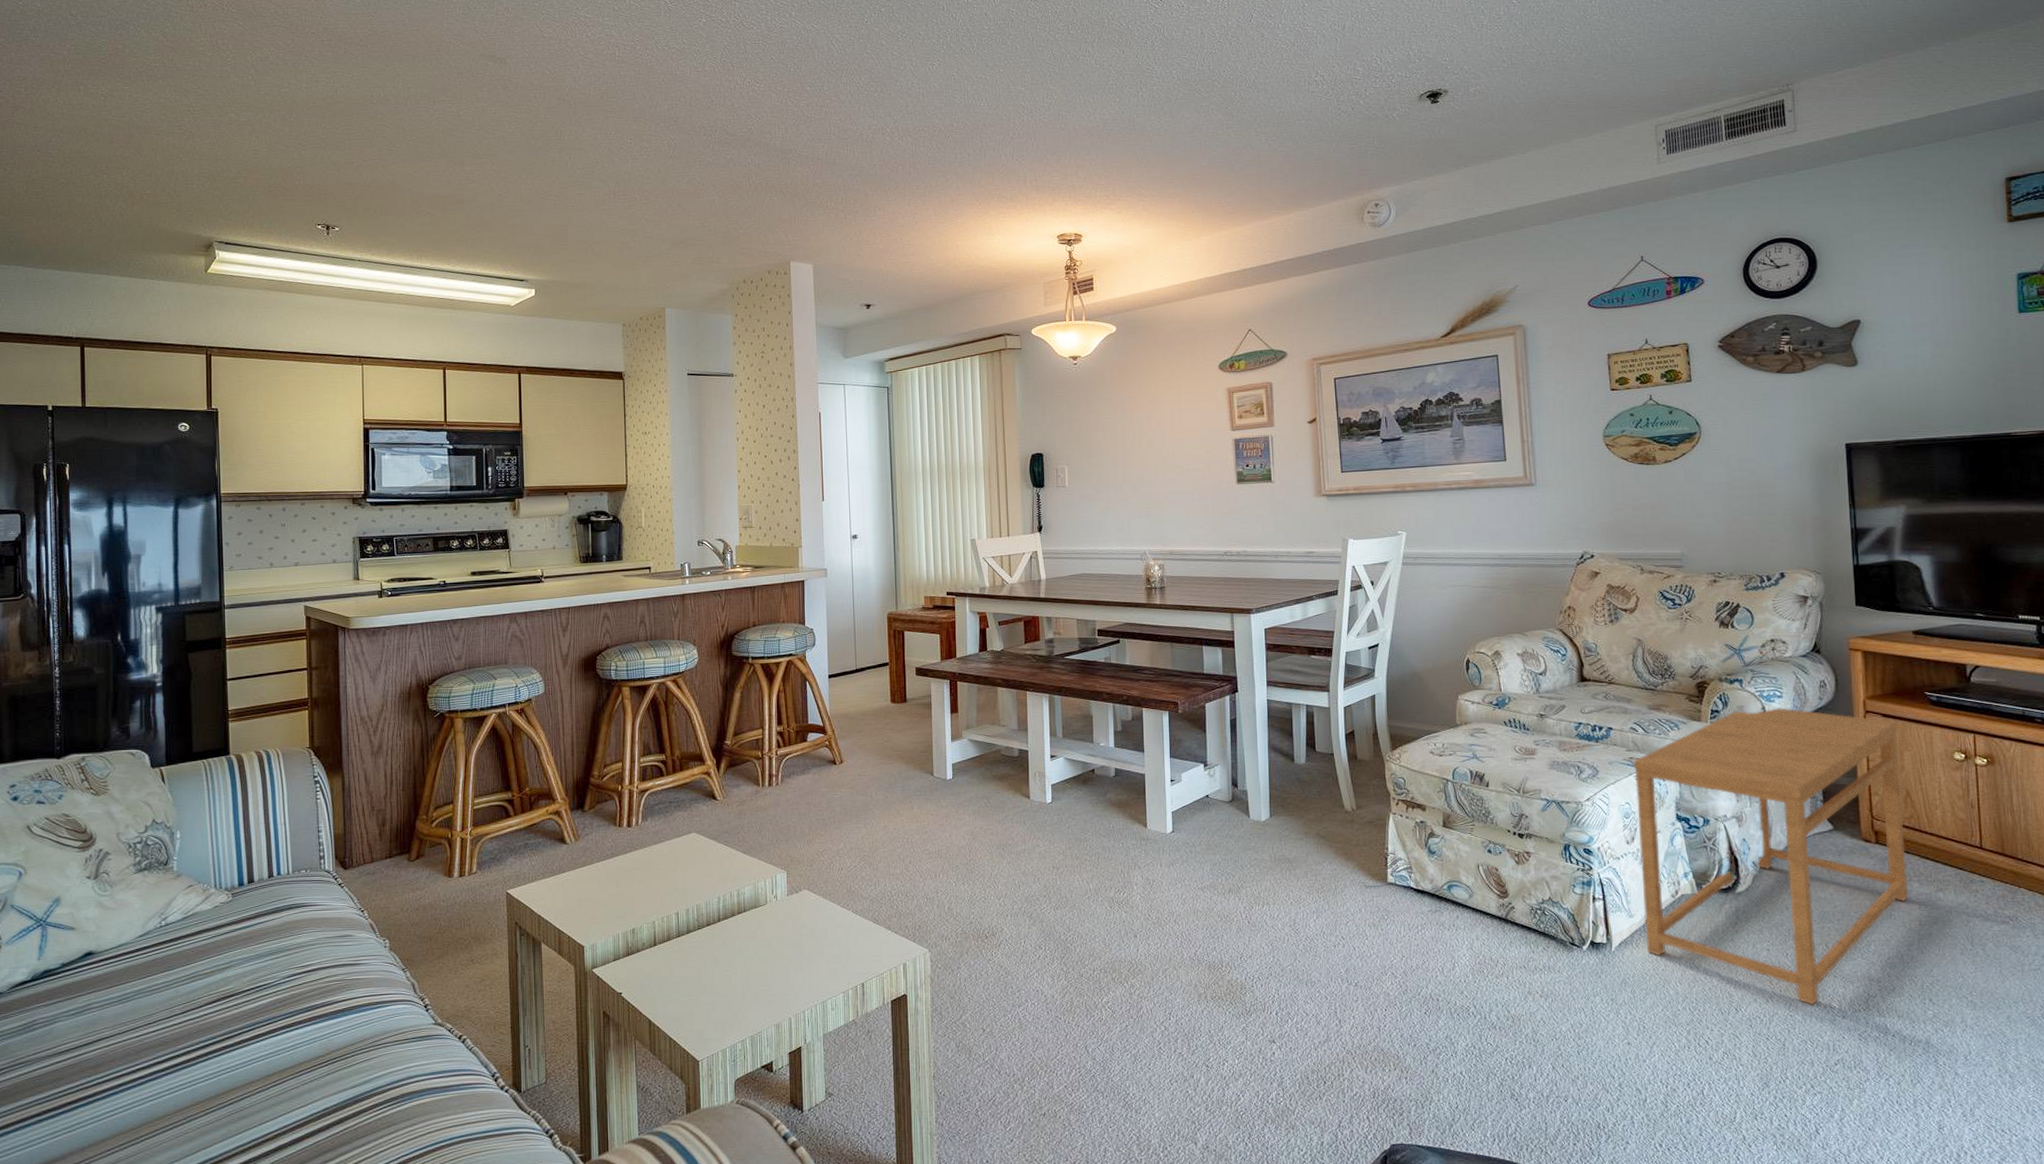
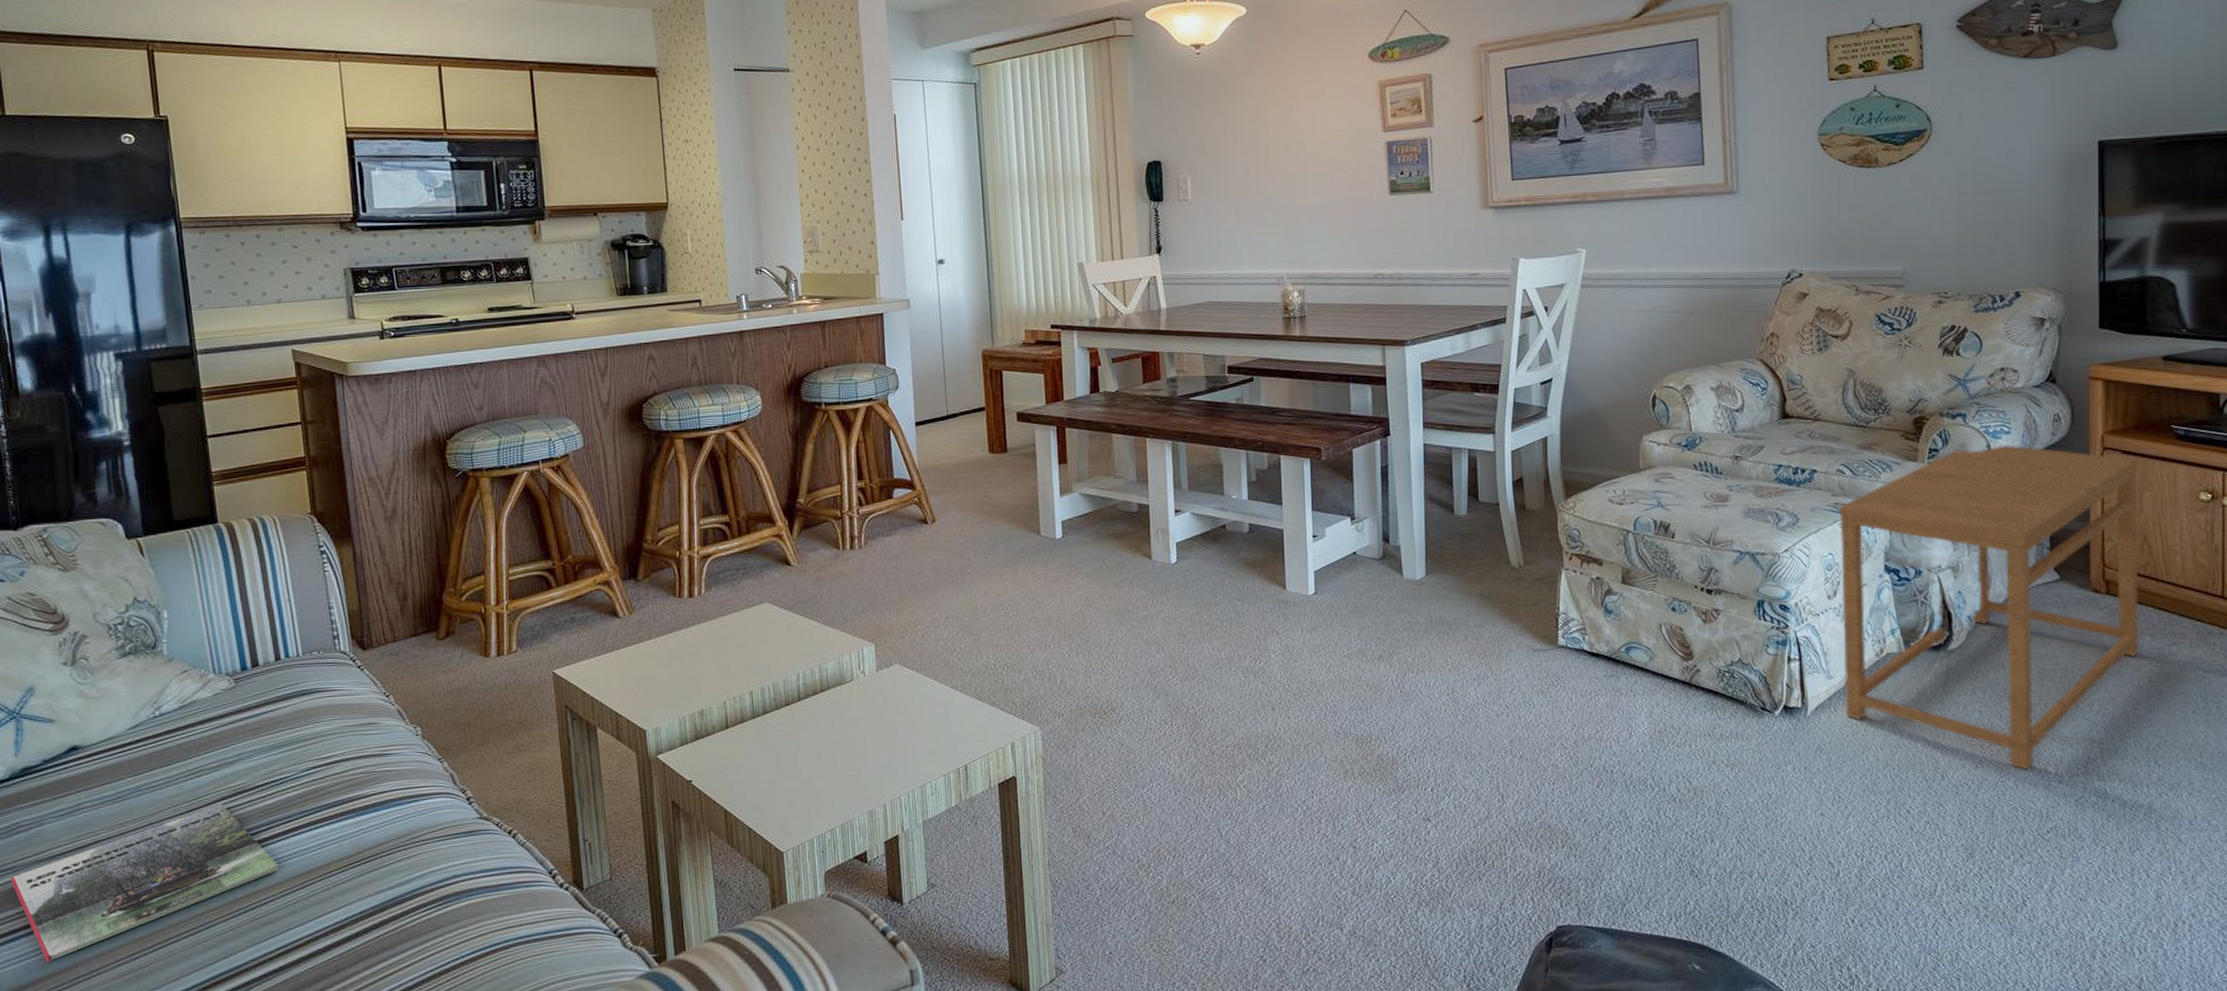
magazine: none [23,1007,256,1150] -> present [10,804,279,962]

